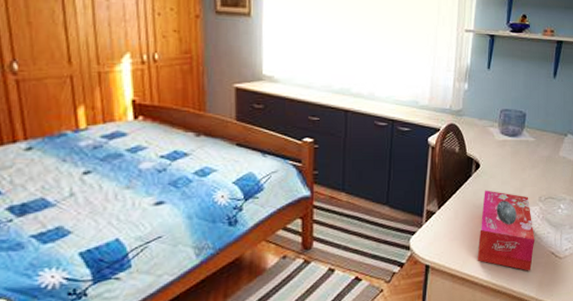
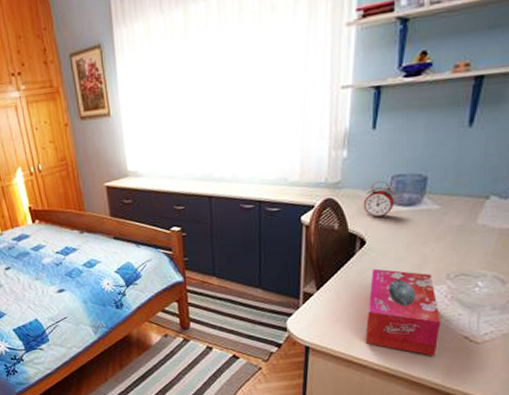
alarm clock: none [479,112,503,145] -> present [363,180,395,217]

